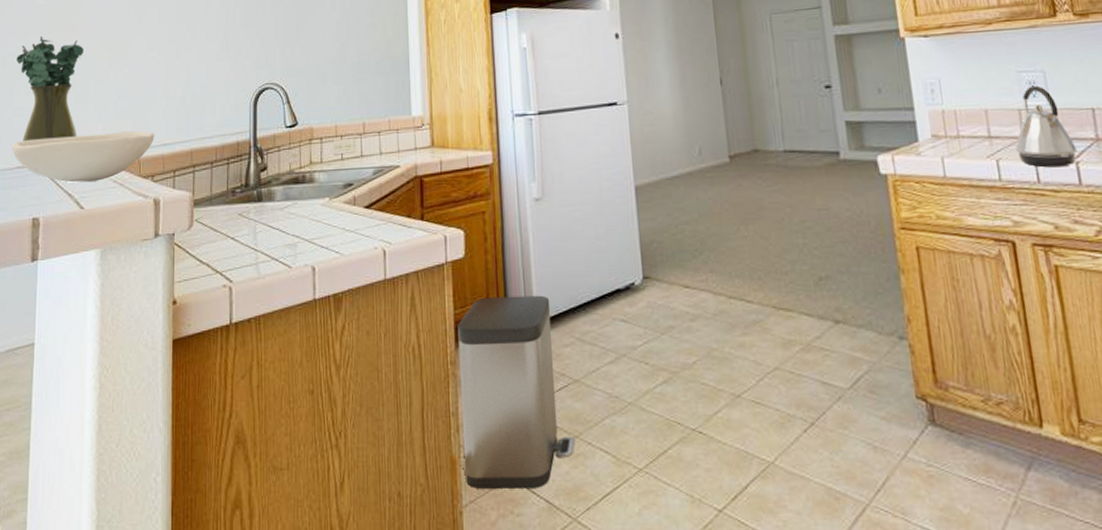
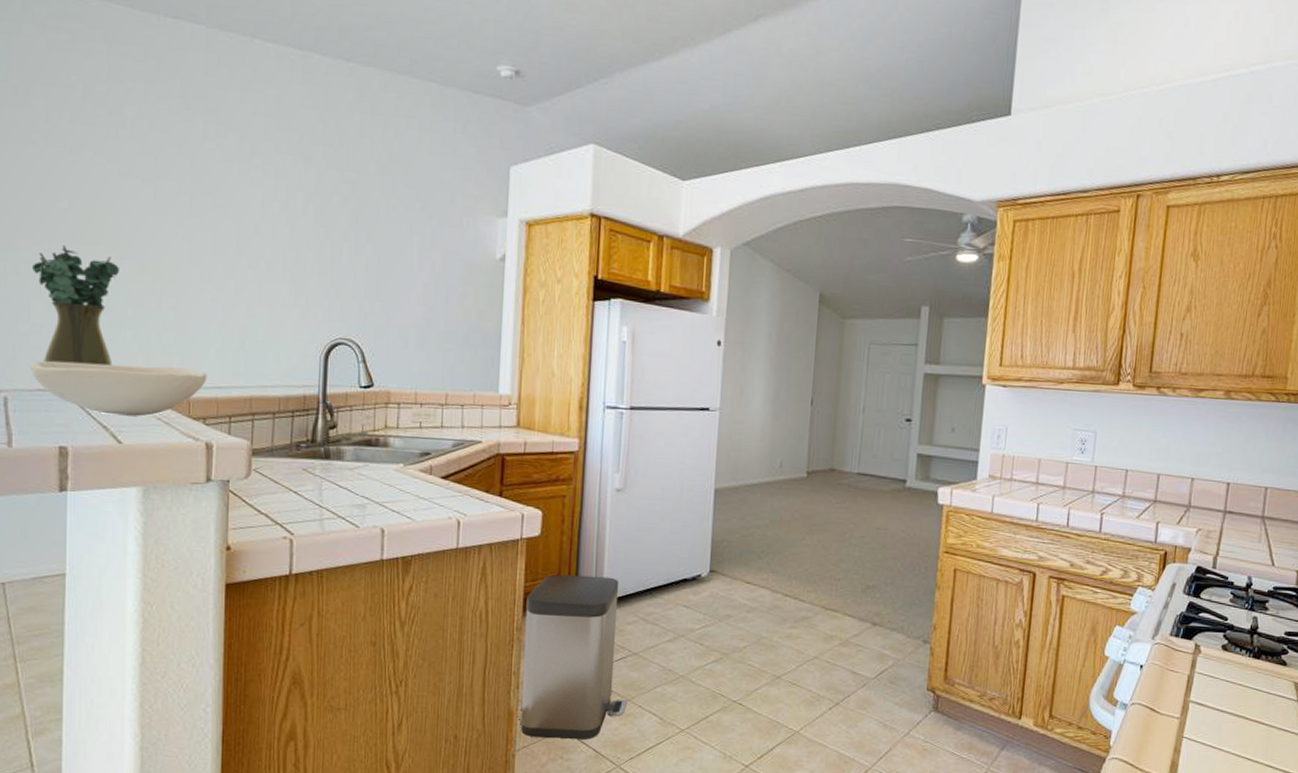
kettle: present [1015,85,1077,168] -> none [1055,443,1105,516]

